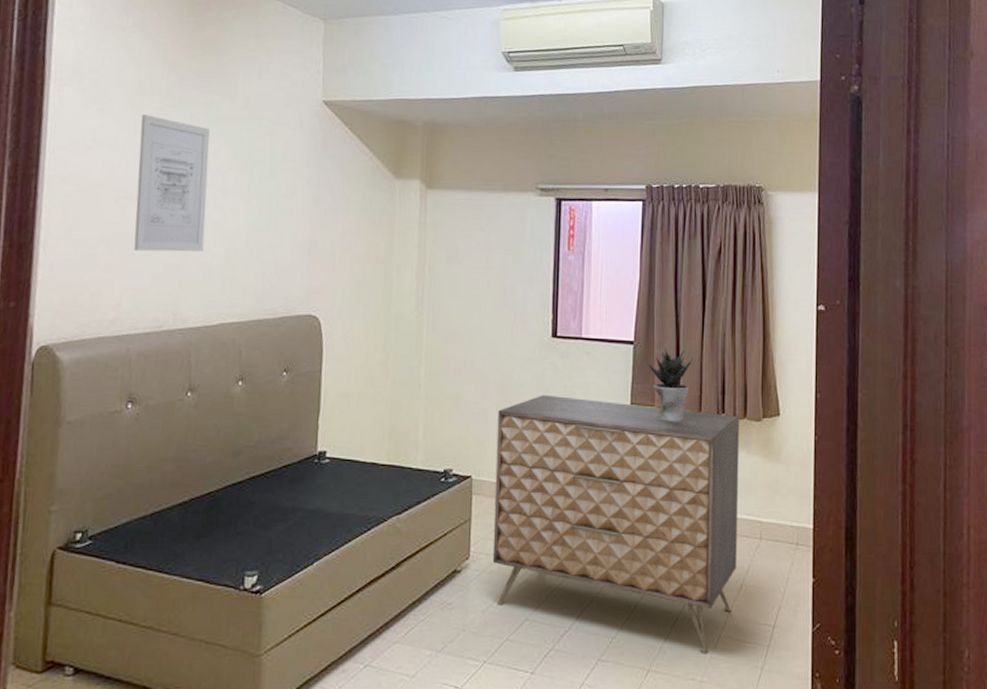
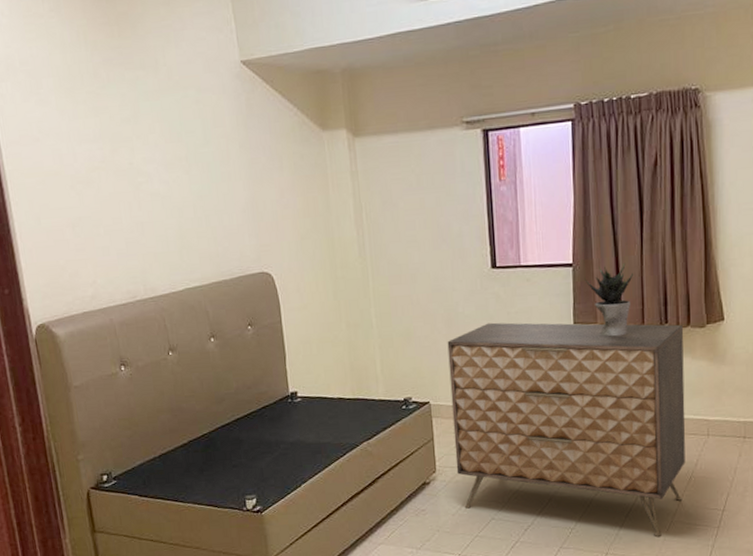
wall art: present [134,115,210,252] -> none [77,99,158,231]

